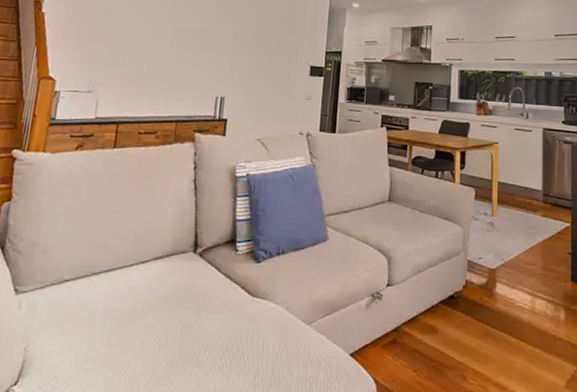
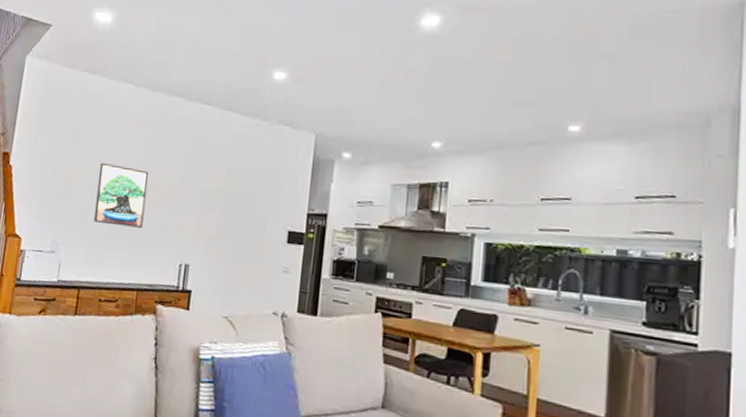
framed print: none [132,10,186,67] -> present [93,162,149,228]

